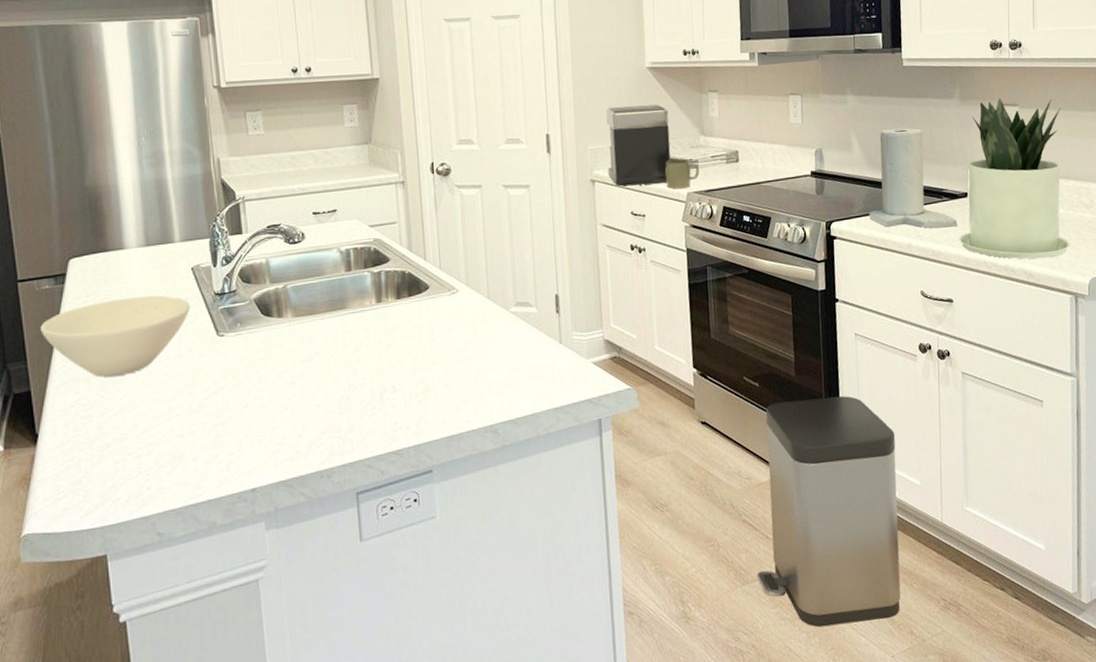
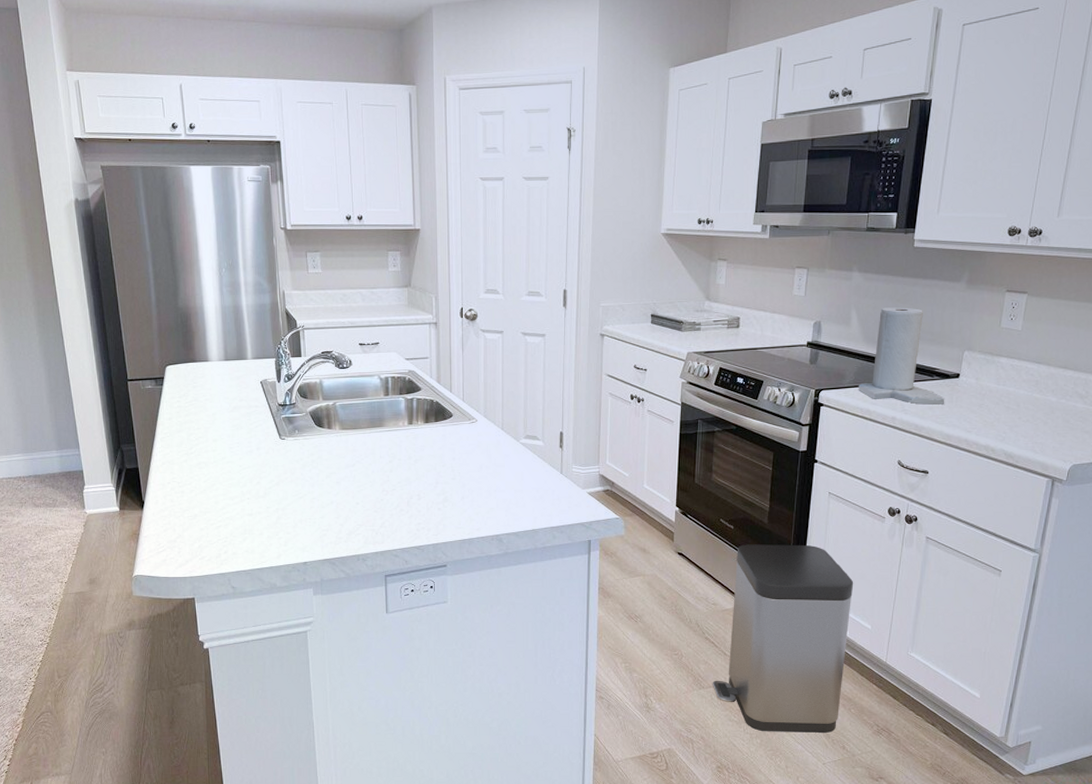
bowl: present [40,295,190,377] -> none [145,401,259,463]
coffee maker: present [606,104,671,187] -> none [617,268,678,342]
mug: present [665,158,700,190] -> none [668,321,701,348]
planter: present [959,98,1070,260] -> none [944,285,1072,442]

